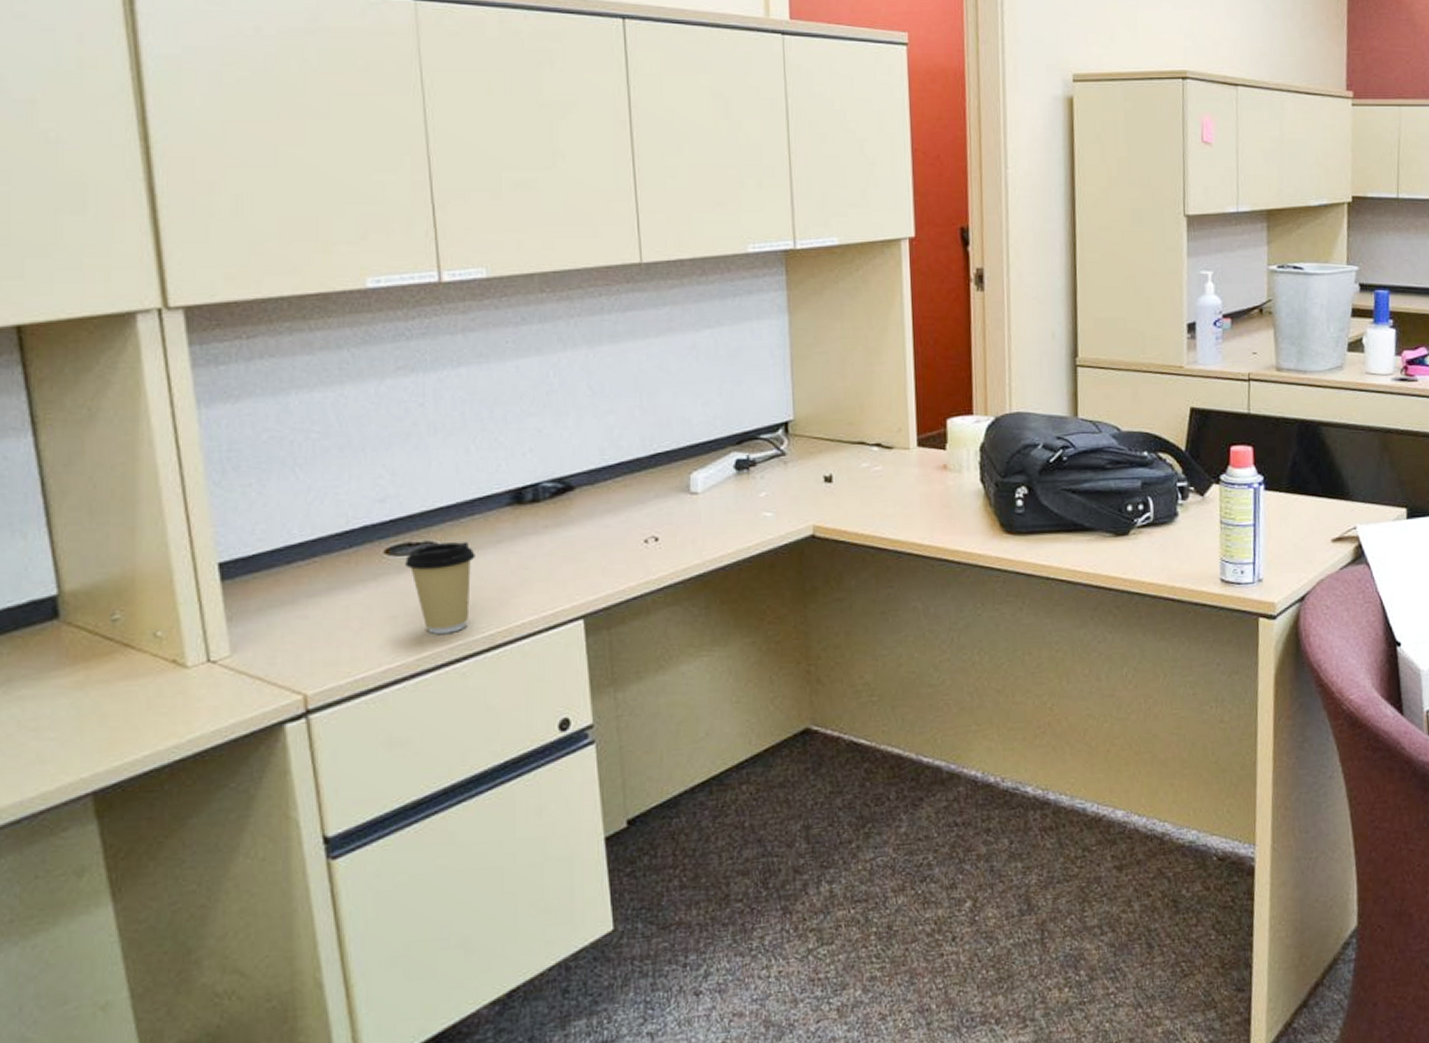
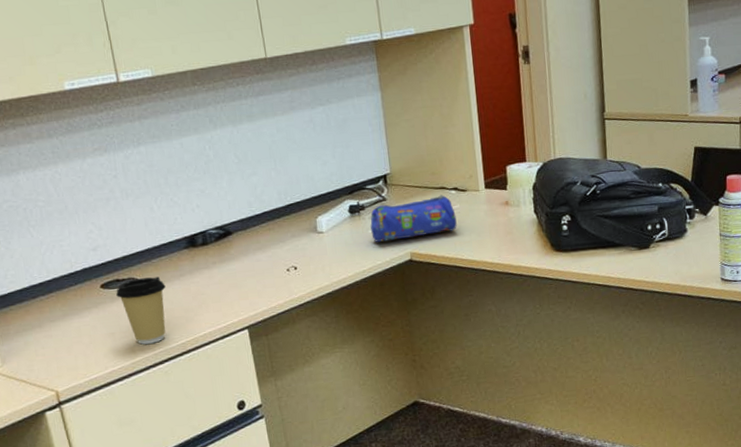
pencil case: none [762,452,878,510] -> present [370,195,457,242]

